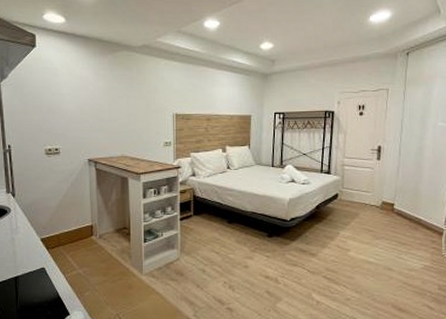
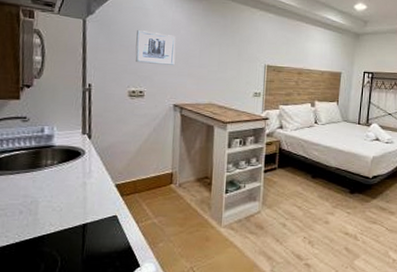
wall art: none [48,90,86,122] -> present [135,30,176,65]

